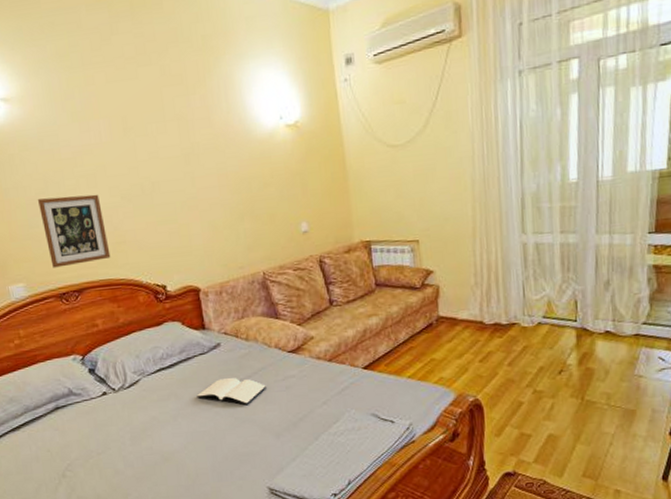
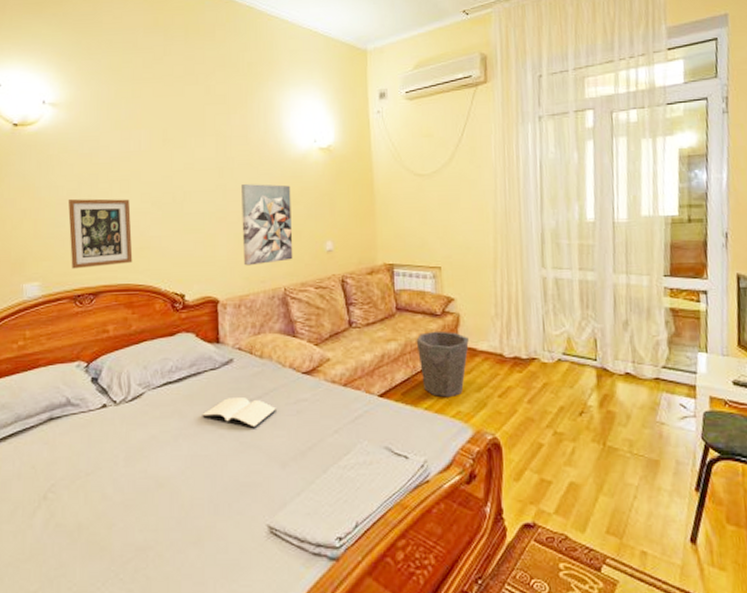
wall art: none [209,167,269,253] -> present [241,184,293,266]
waste bin: none [397,303,449,366] -> present [416,331,469,398]

